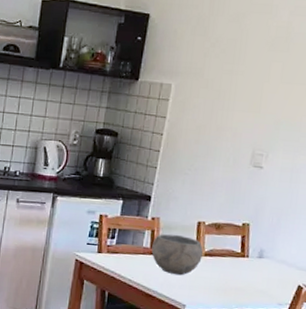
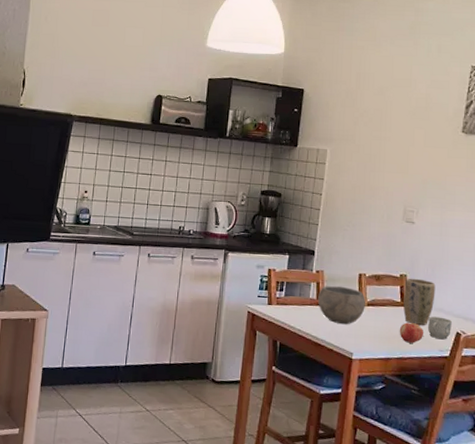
fruit: none [236,274,264,296] -> present [399,322,424,343]
plant pot: none [243,227,280,278] -> present [403,278,436,325]
mug: none [268,268,295,293] -> present [428,316,453,340]

